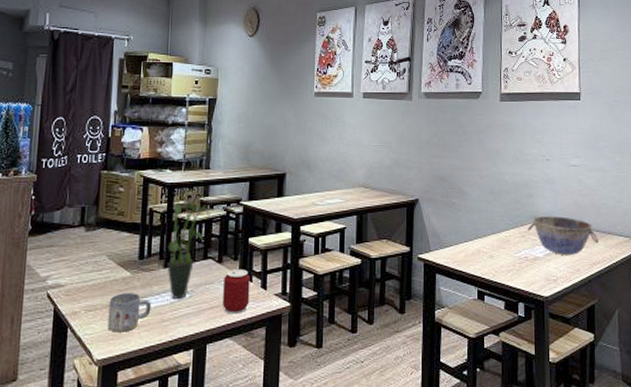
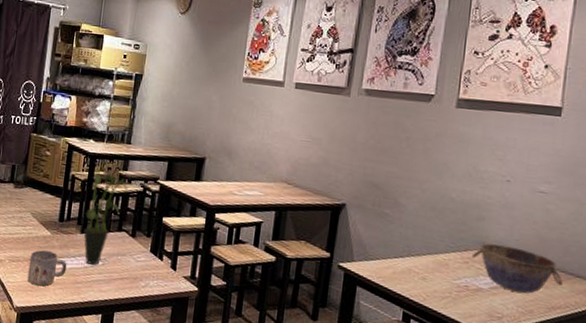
can: present [223,269,250,314] -> none [132,245,161,289]

